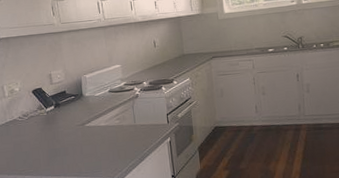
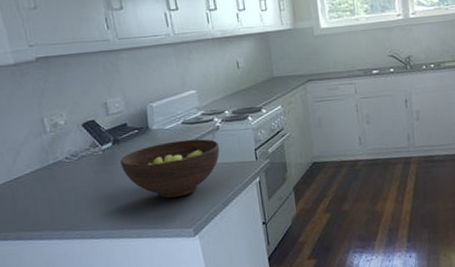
fruit bowl: none [60,104,139,153] -> present [120,139,220,199]

